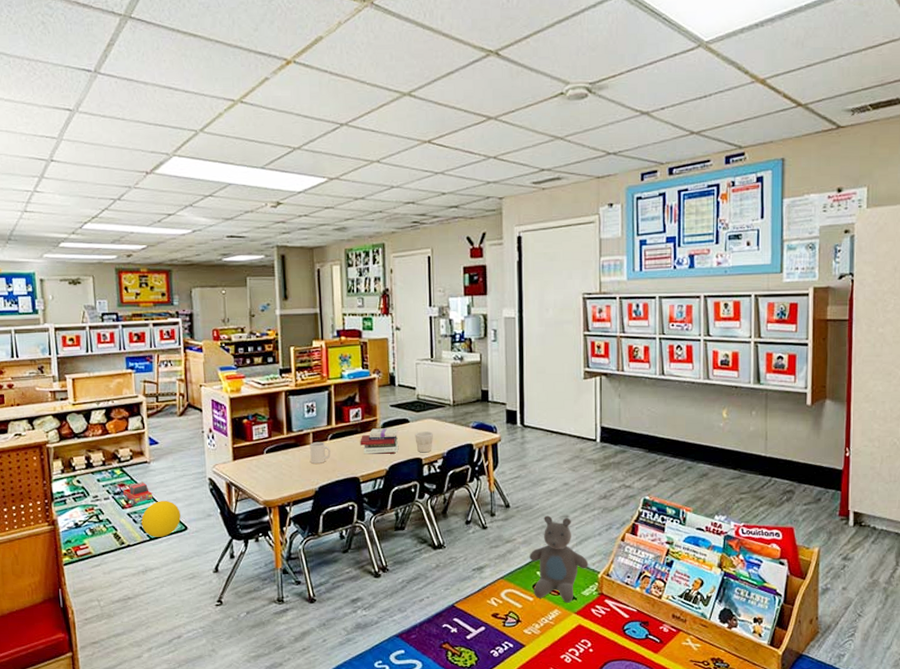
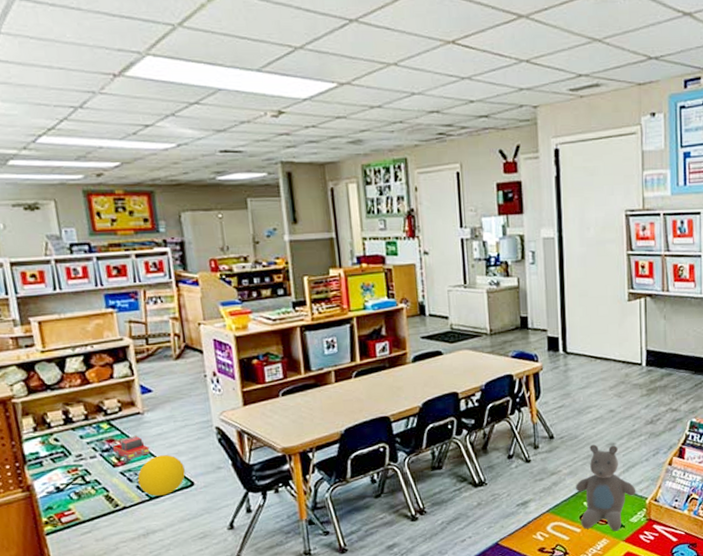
cup: present [310,442,331,465] -> none [332,380,357,405]
books: present [360,428,399,454] -> none [388,361,433,391]
cup: present [415,431,433,453] -> none [449,363,470,387]

